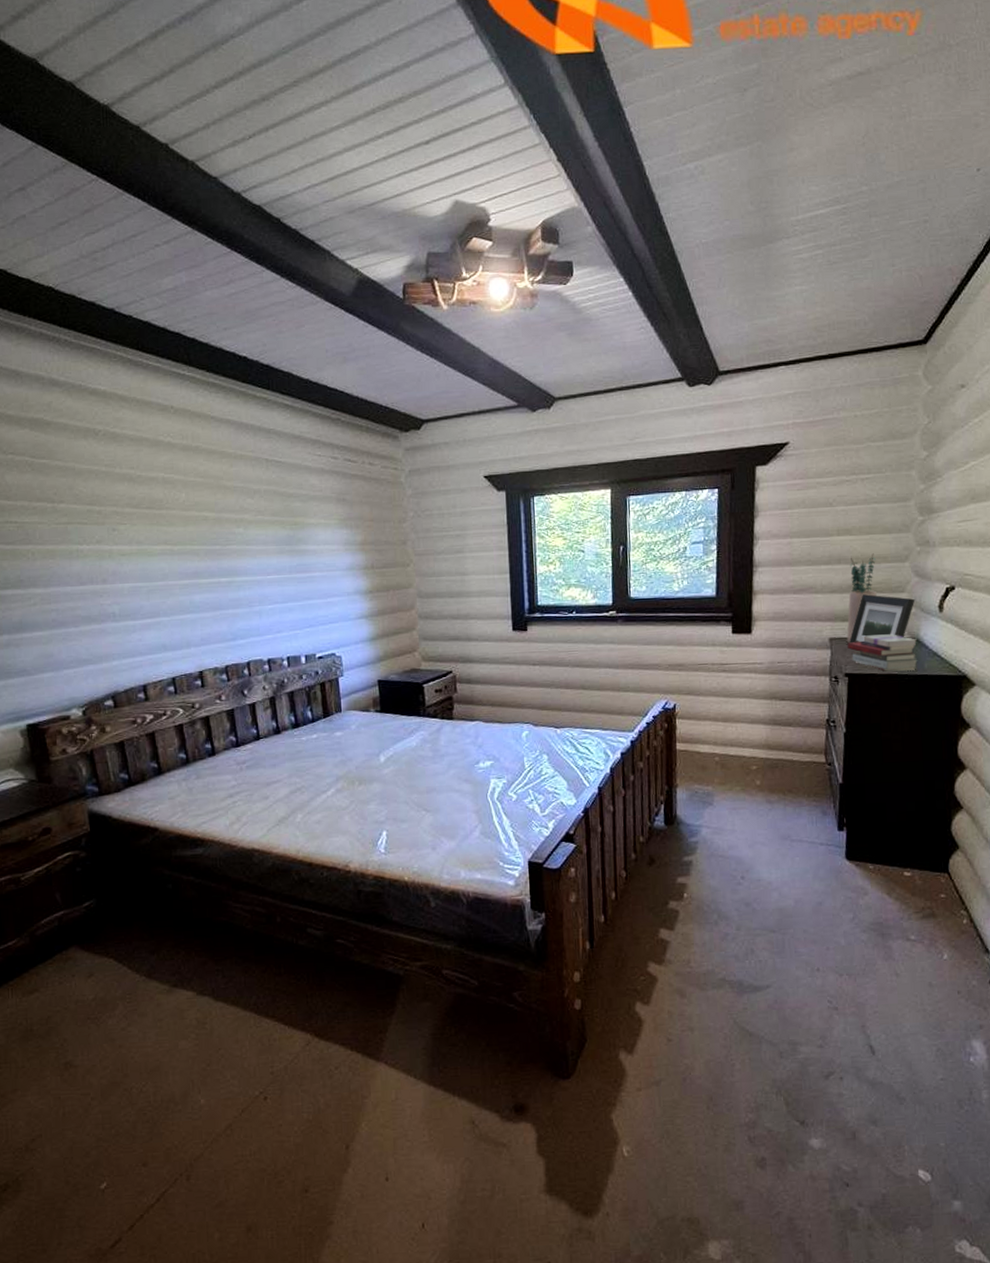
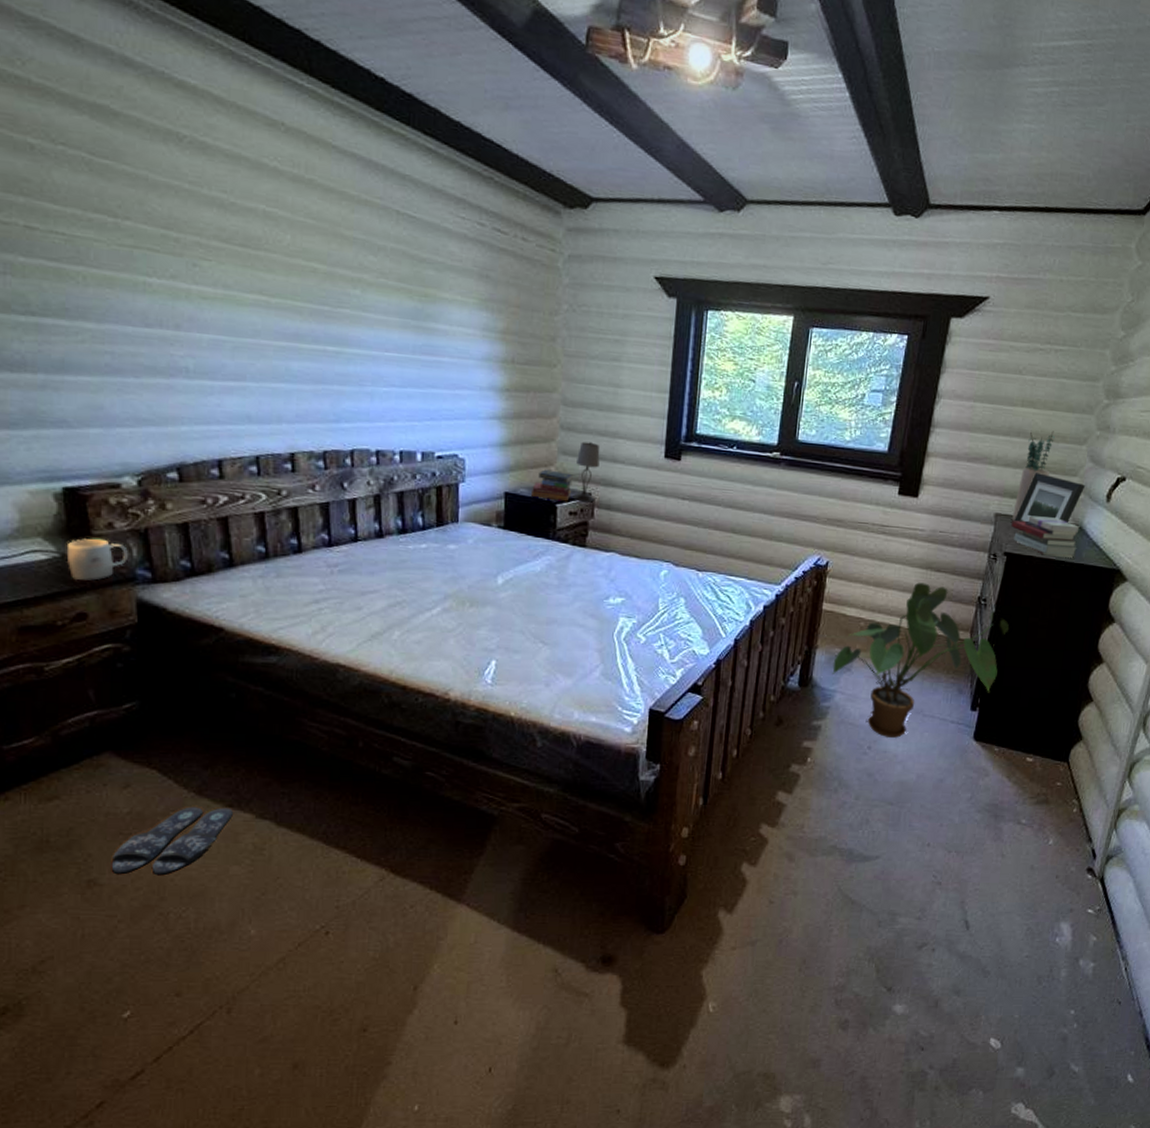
mug: none [32,763,79,801] -> present [66,538,128,581]
slippers: none [82,987,178,1055] -> present [111,806,233,875]
books: none [400,655,435,682] -> present [531,469,573,502]
table lamp: none [436,626,456,680] -> present [573,441,600,503]
house plant: none [694,712,864,866] -> present [832,582,1010,738]

